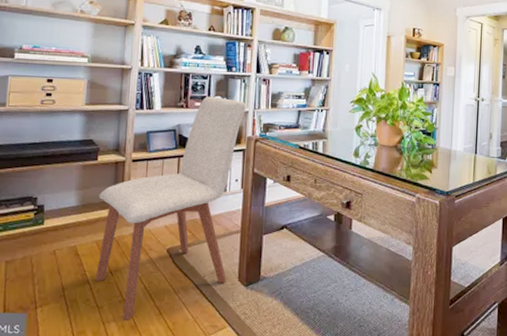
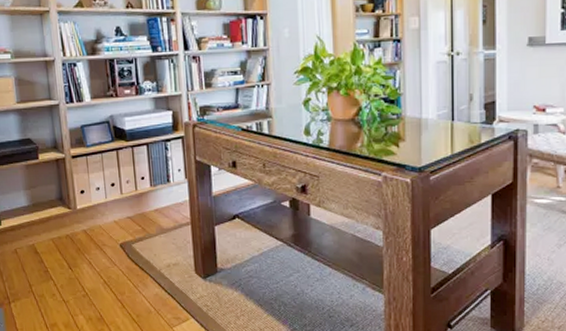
chair: present [95,96,247,320] -> none [46,81,184,313]

